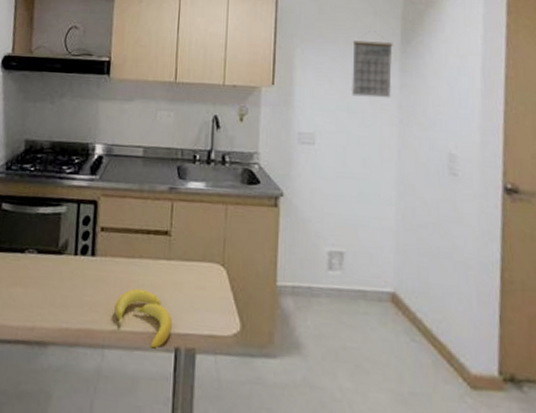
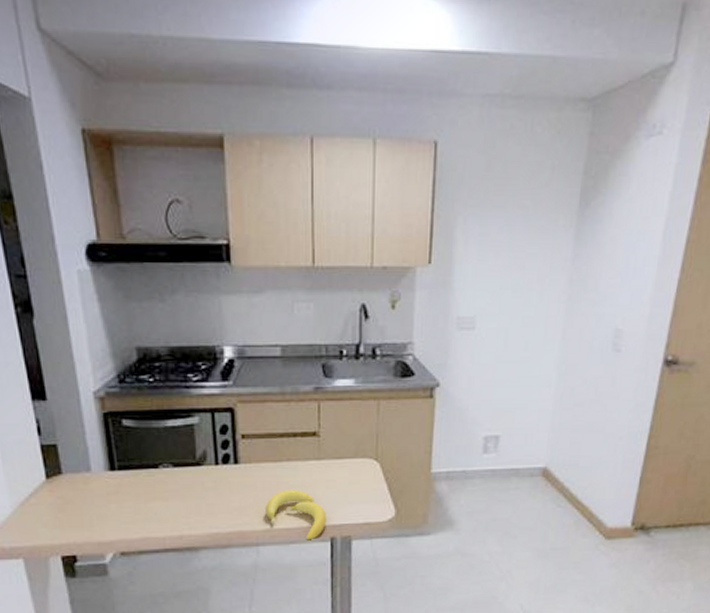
calendar: present [351,31,393,98] -> none [518,191,570,272]

